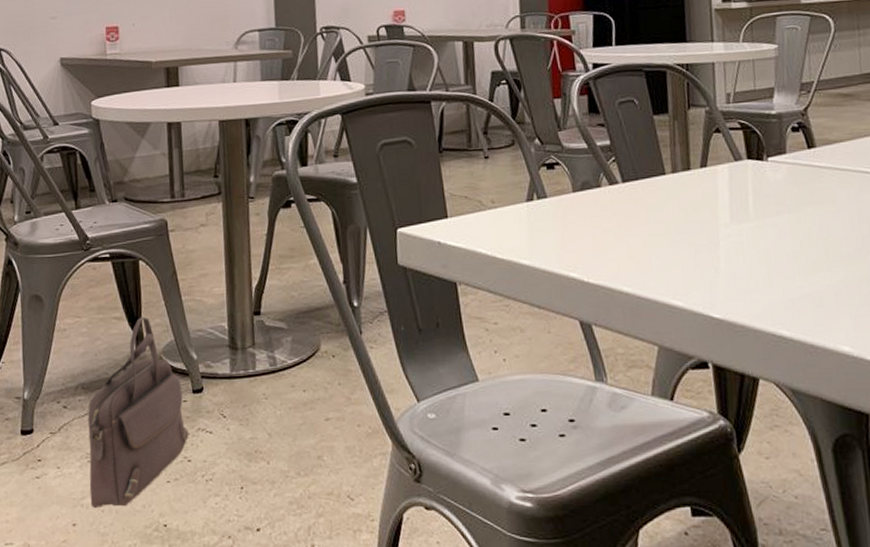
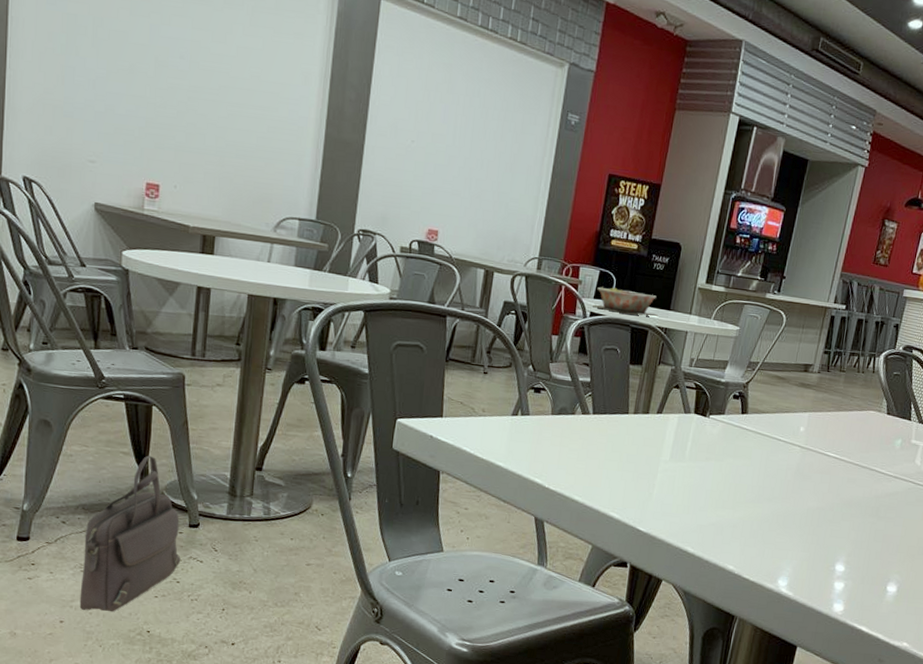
takeout container: none [594,29,675,59] -> present [593,287,659,317]

